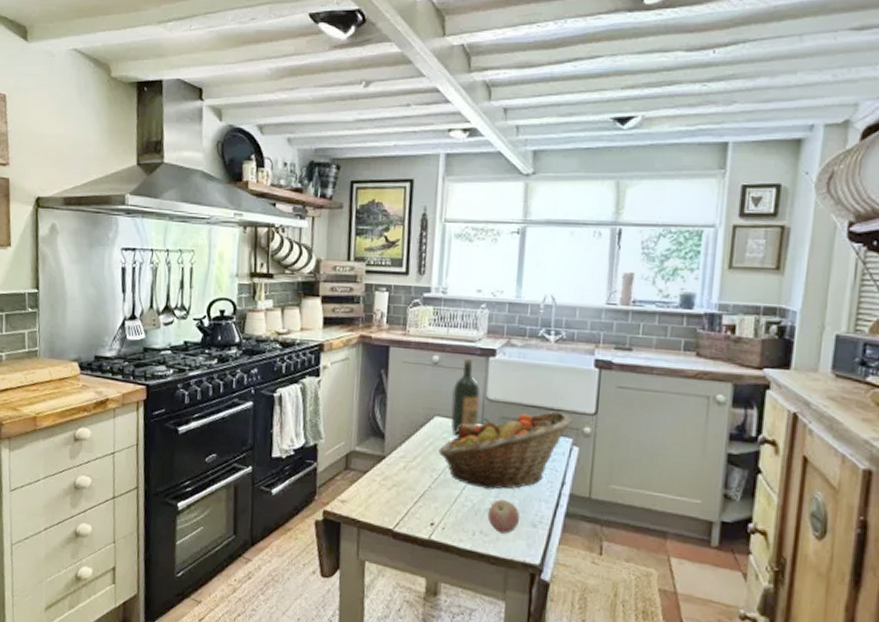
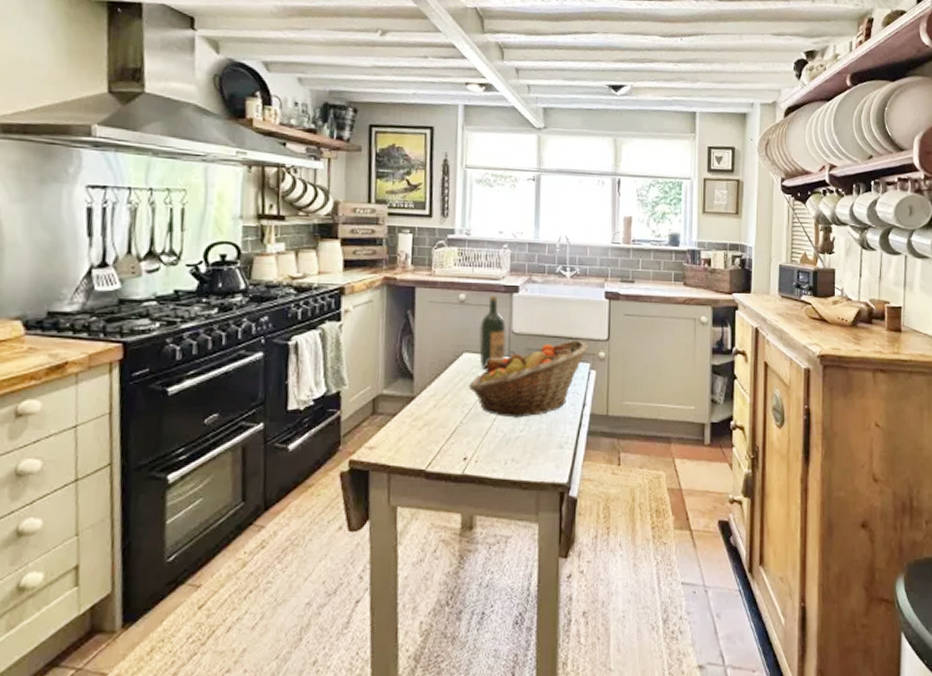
apple: present [487,499,520,534] -> none [518,426,548,458]

